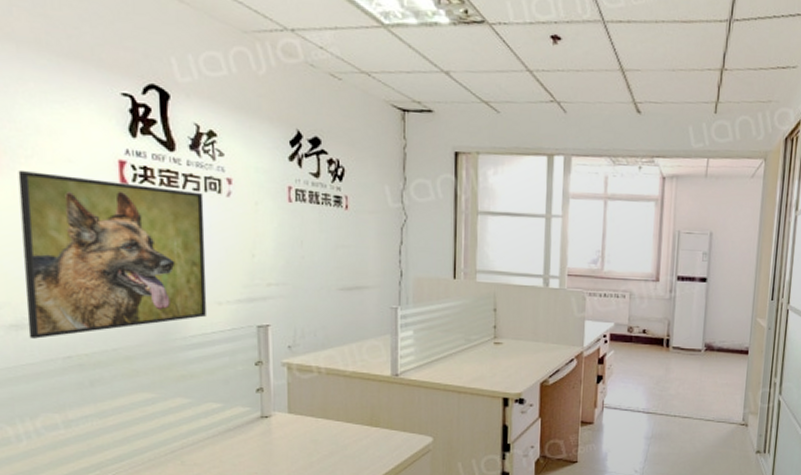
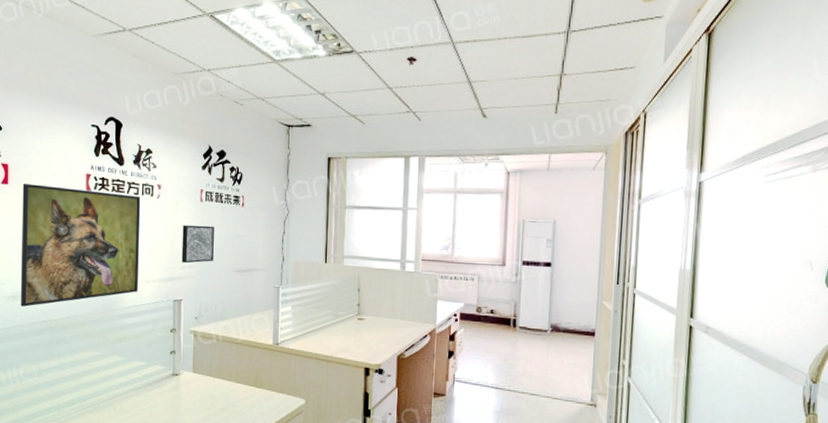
wall art: none [265,231,309,280] -> present [181,224,214,264]

